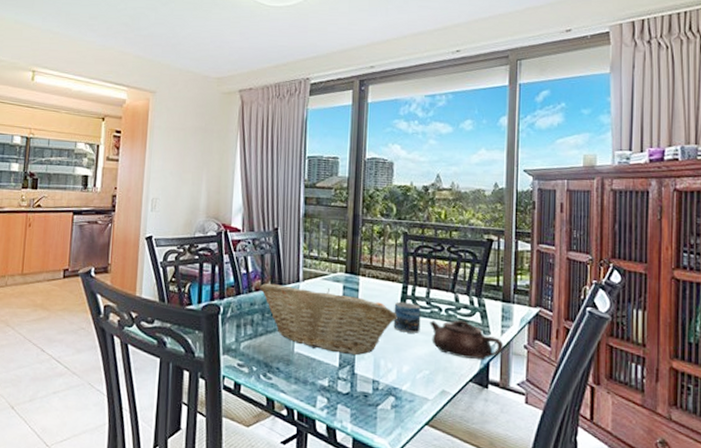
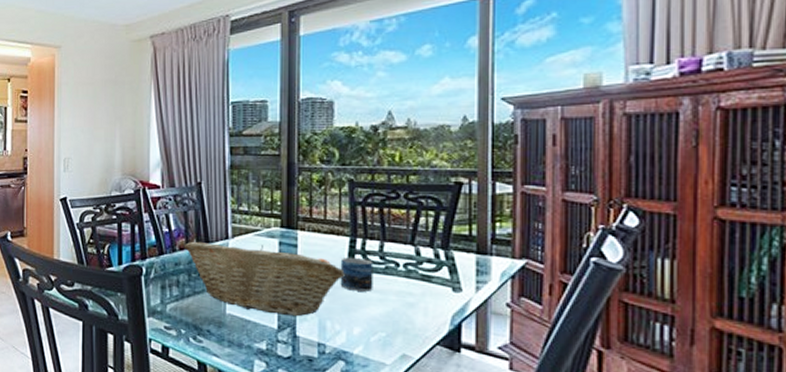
teapot: present [430,320,504,361] -> none [385,276,480,321]

